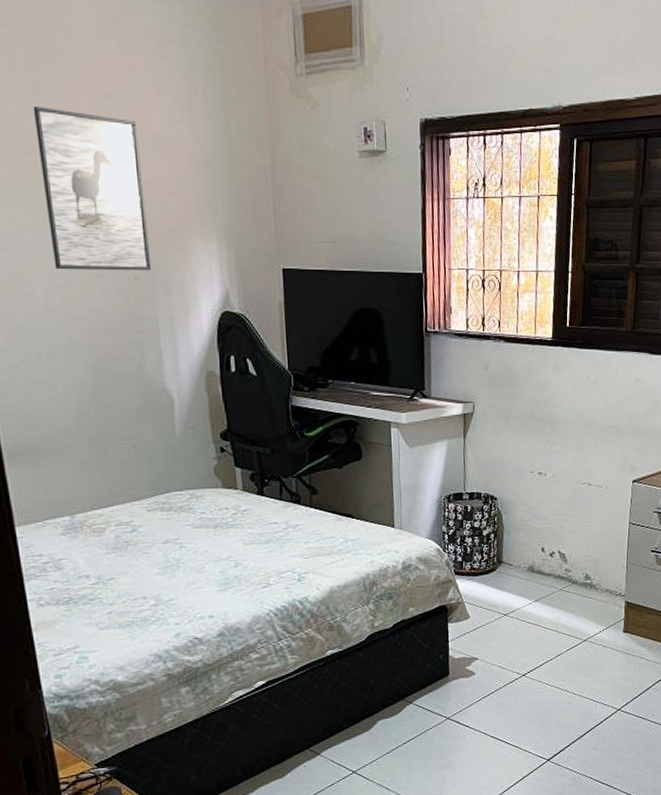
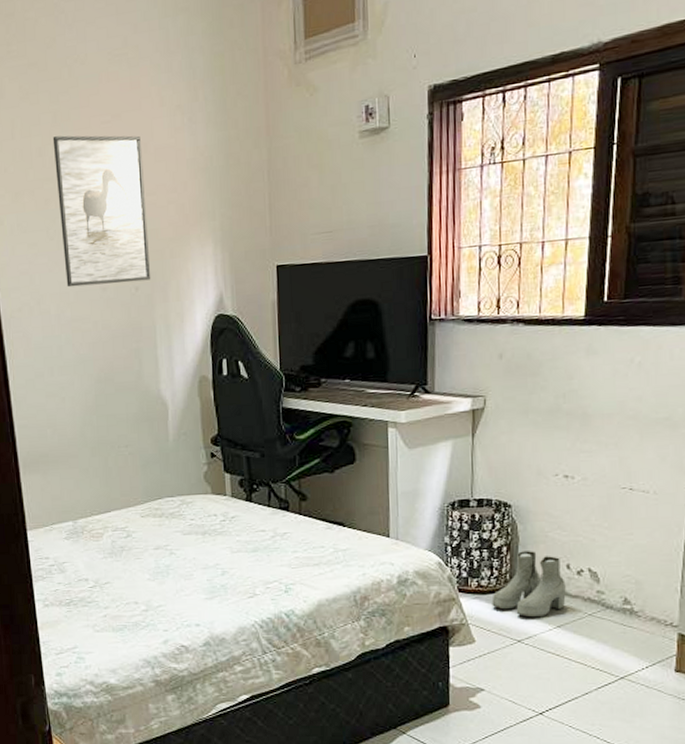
boots: none [482,537,542,594] -> present [491,551,566,618]

